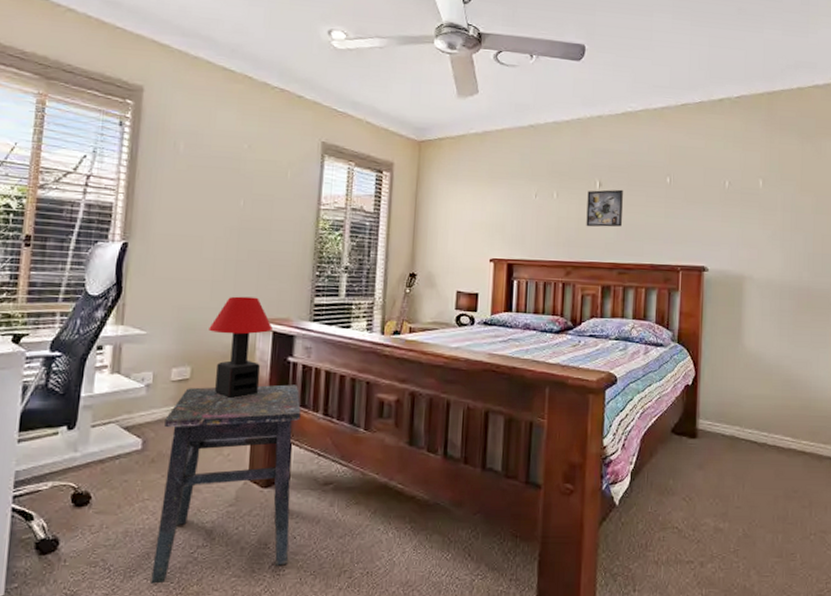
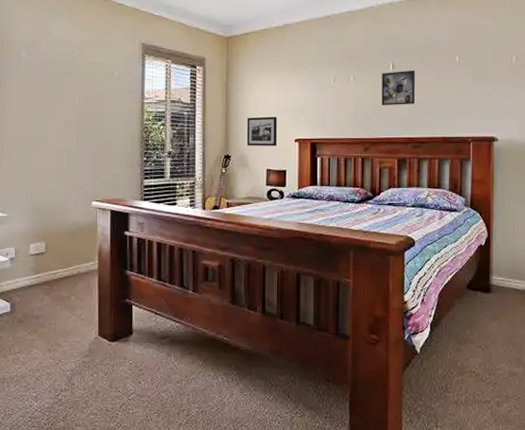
side table: present [151,384,301,584] -> none [26,255,138,420]
table lamp: present [209,296,272,399] -> none [57,181,110,268]
picture frame: none [435,231,472,266] -> present [246,116,278,146]

